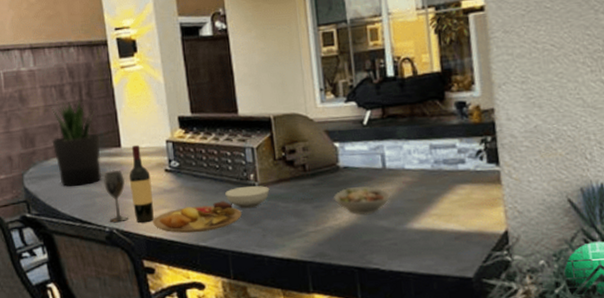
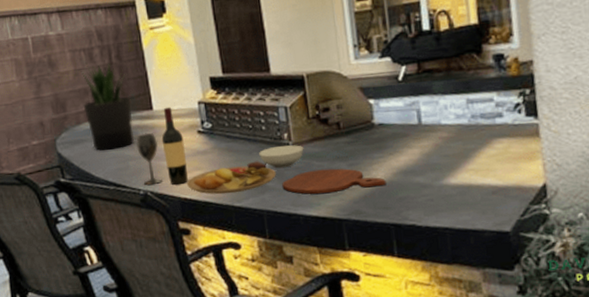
cutting board: none [247,210,351,236] -> present [282,168,386,194]
salad: present [334,186,391,215] -> none [369,143,427,171]

